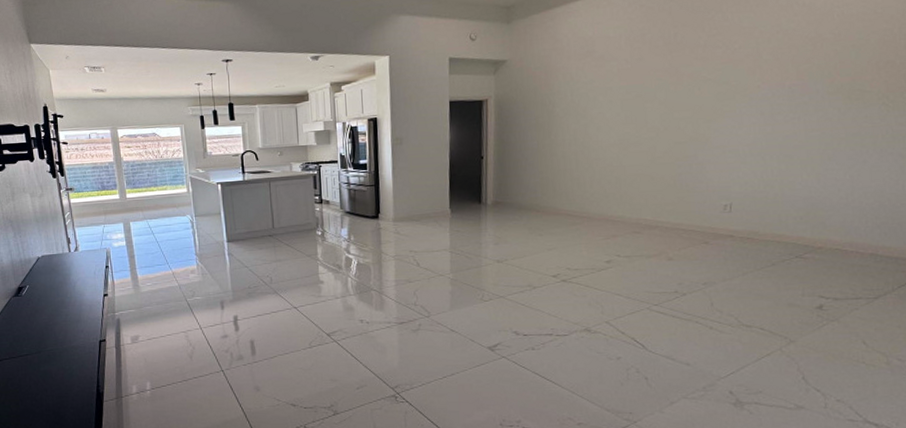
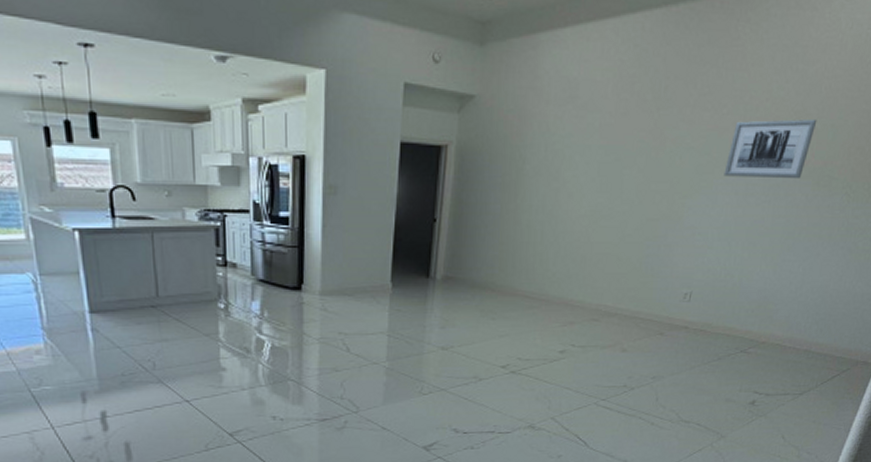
wall art: none [745,42,836,100] -> present [724,119,817,179]

